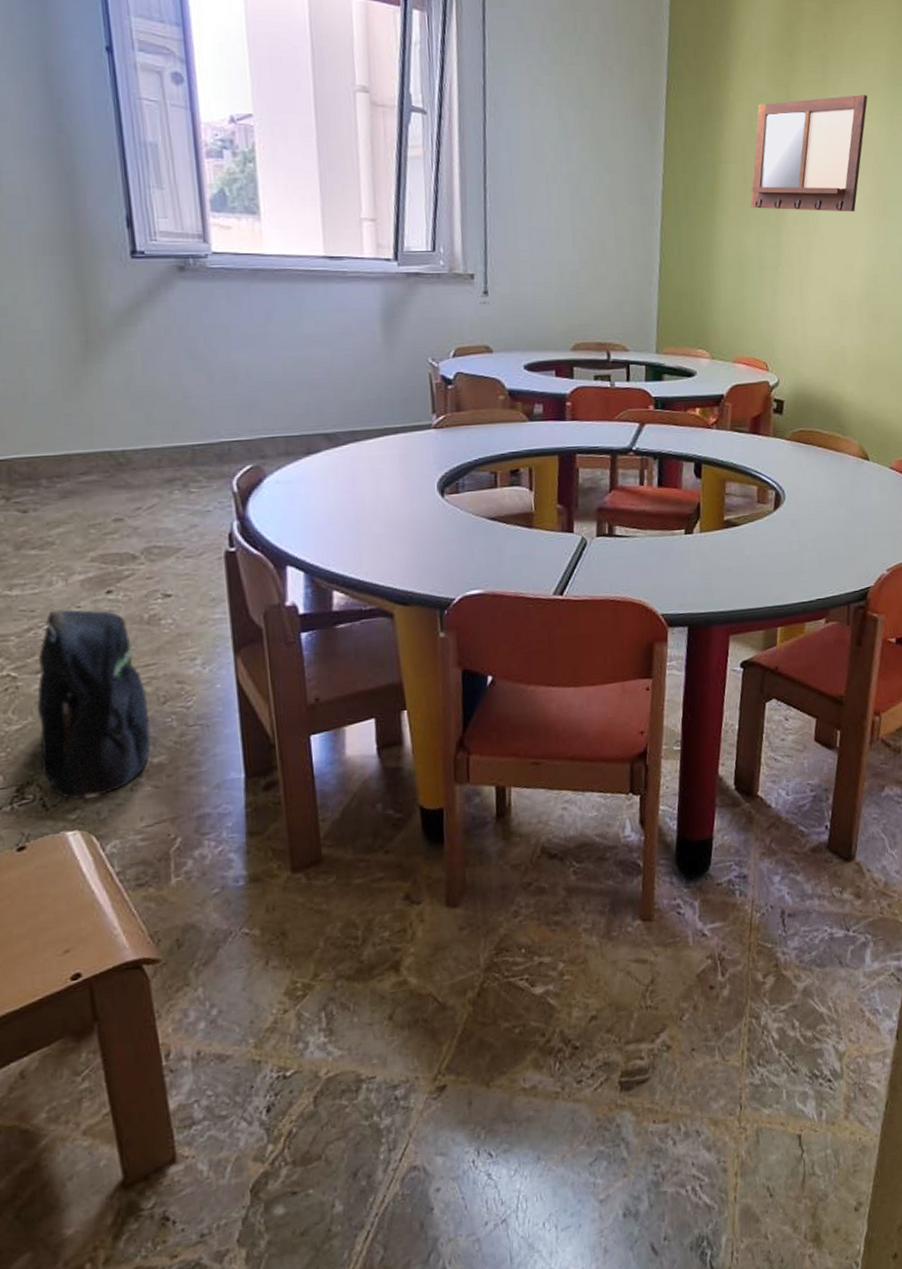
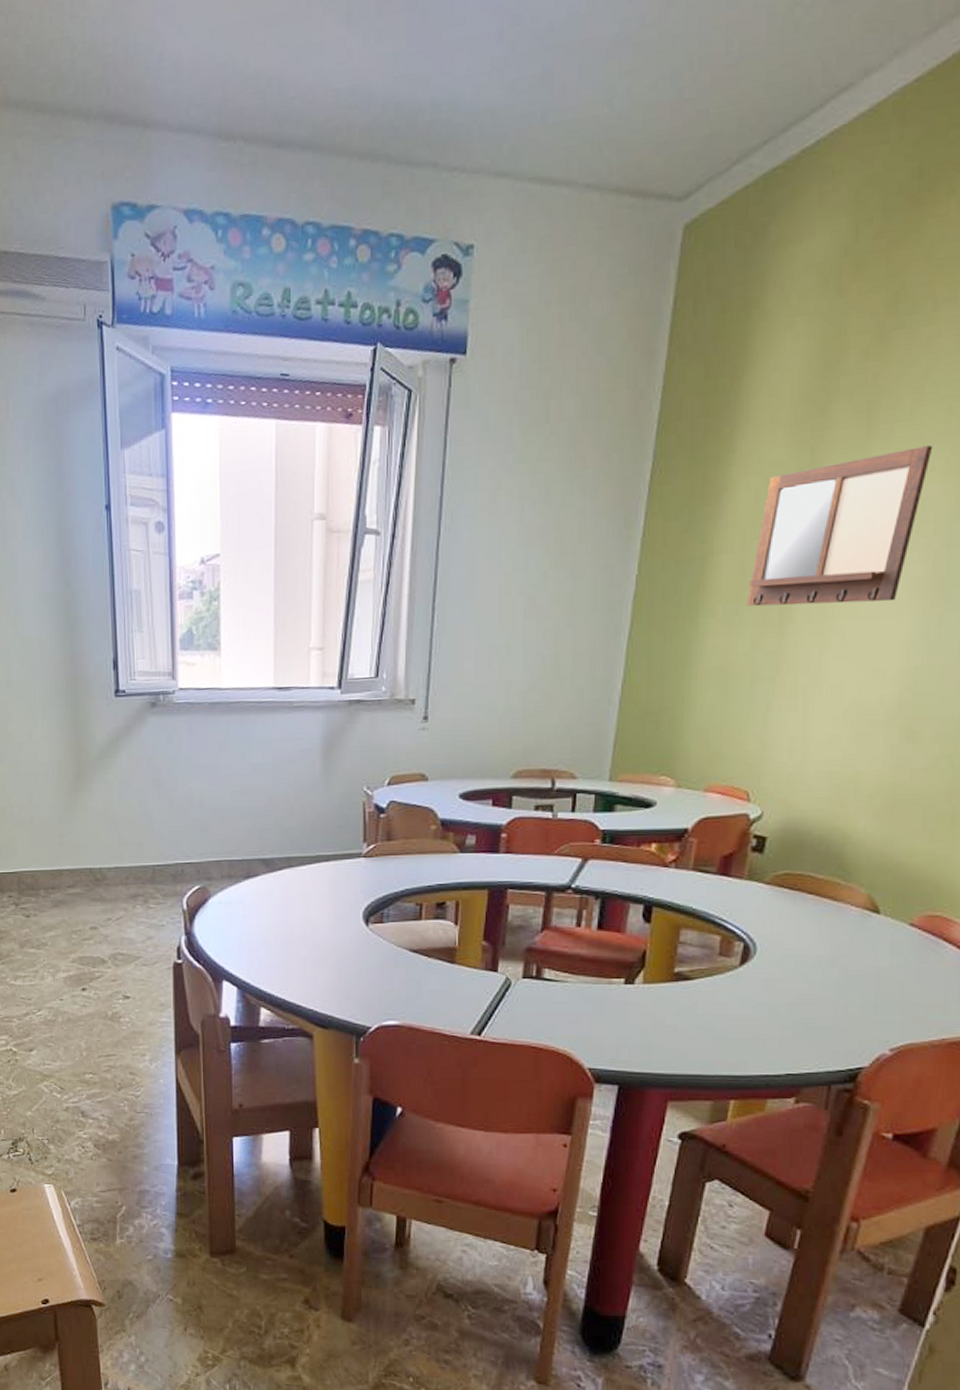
backpack: present [37,609,151,800] -> none [30,1000,108,1160]

